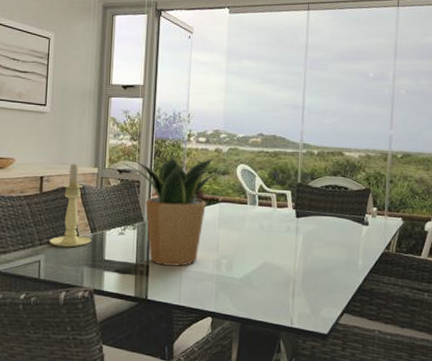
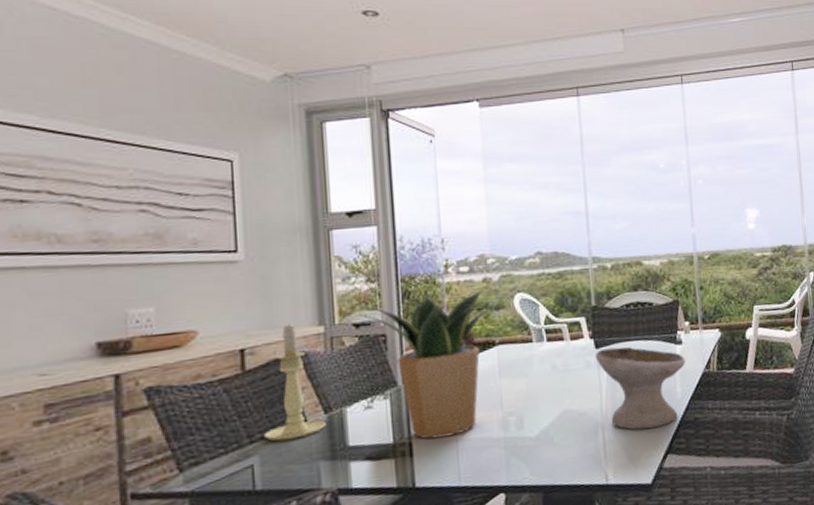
bowl: none [295,219,369,290] -> present [595,347,685,430]

